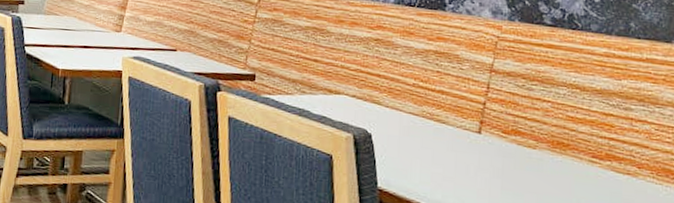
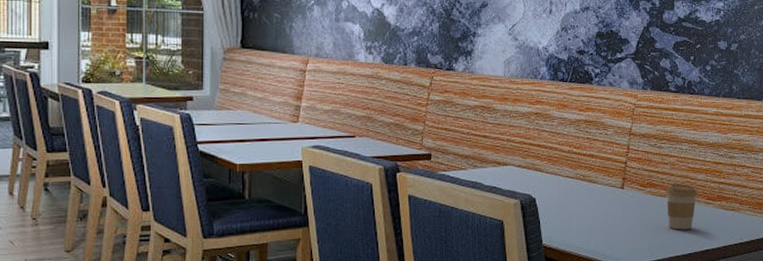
coffee cup: none [536,134,579,192] -> present [666,184,698,230]

